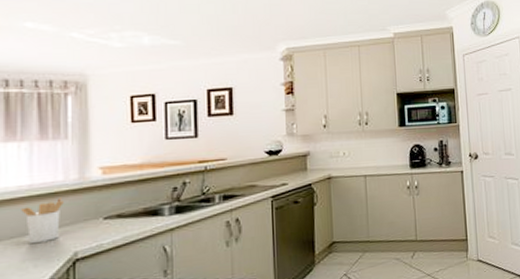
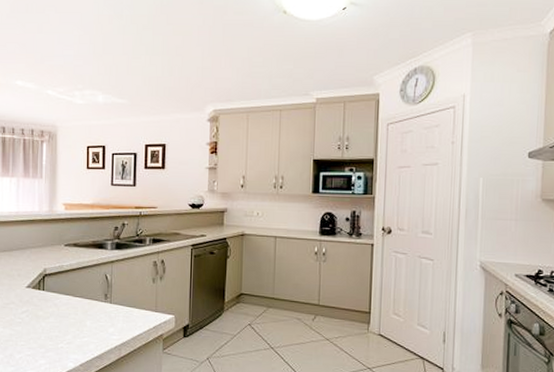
utensil holder: present [21,198,64,243] -> none [11,225,38,257]

